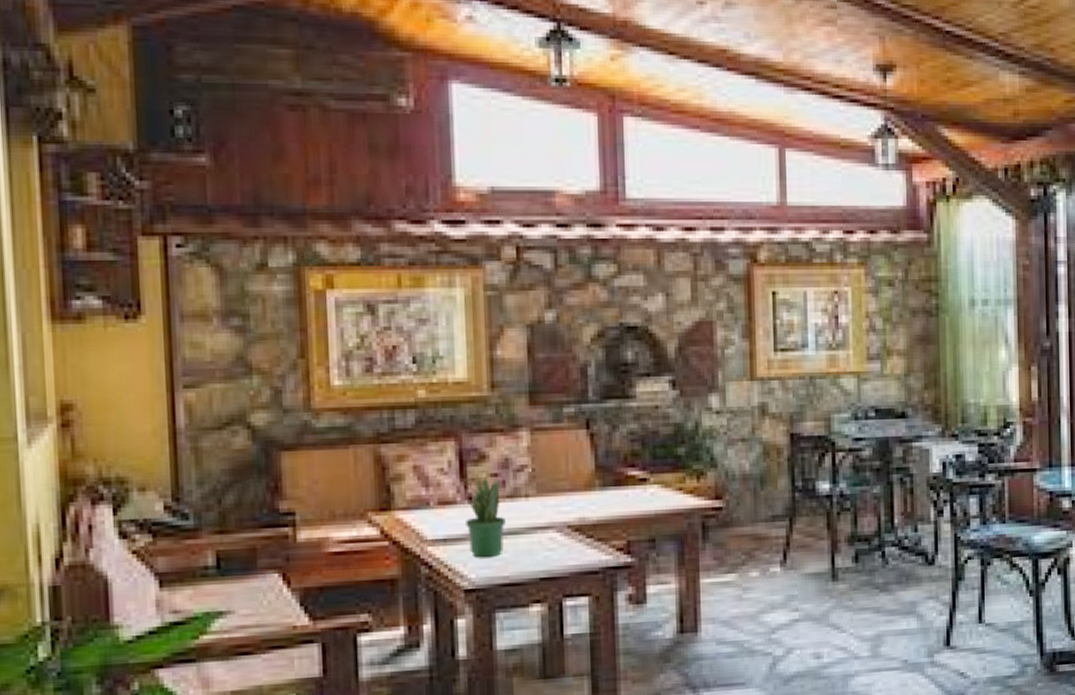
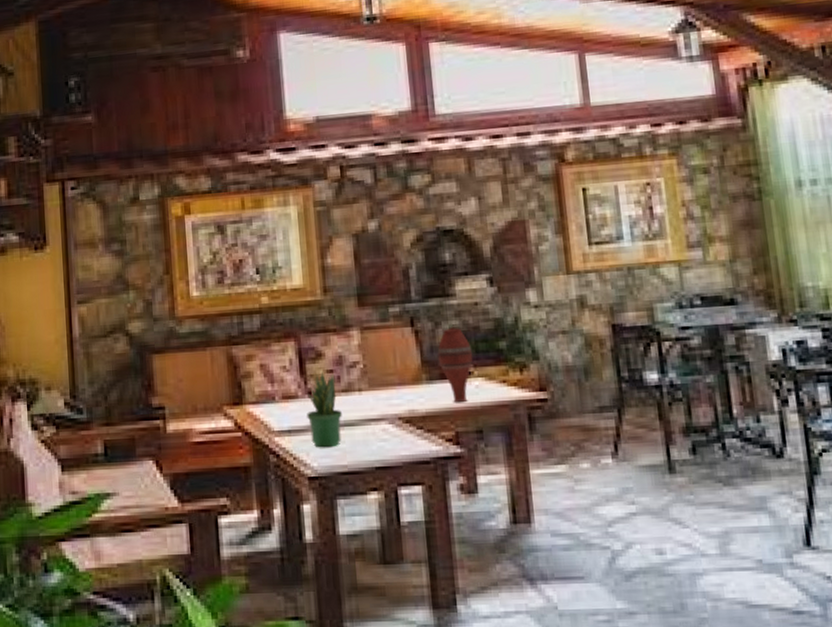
vase: none [613,431,650,511] -> present [437,327,473,403]

